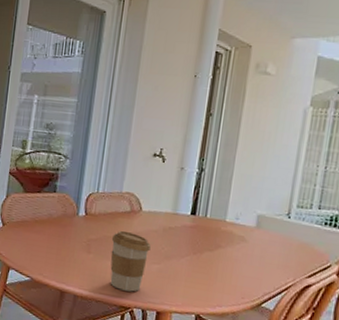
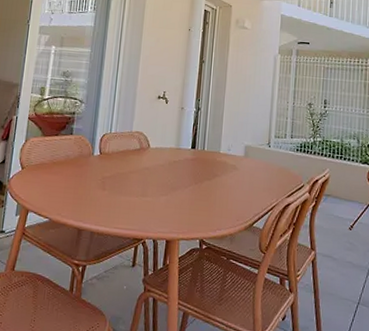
coffee cup: present [110,230,151,292] -> none [123,166,159,224]

